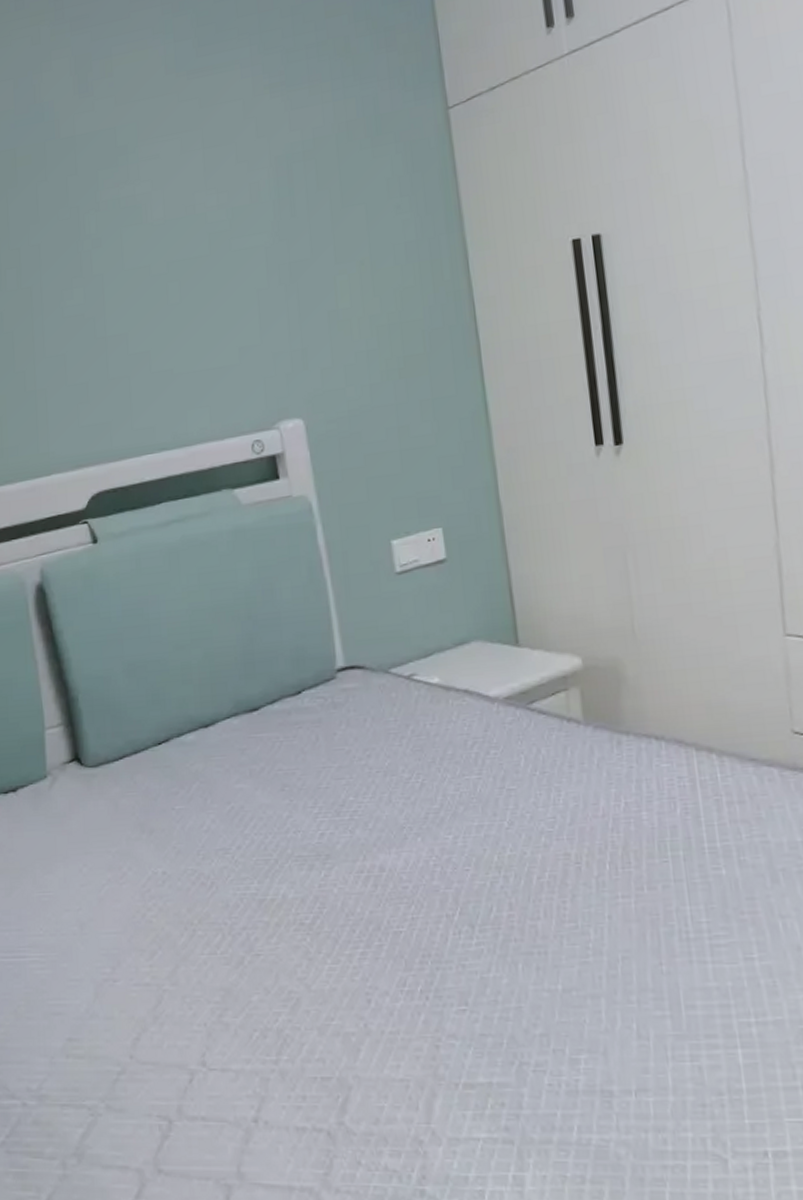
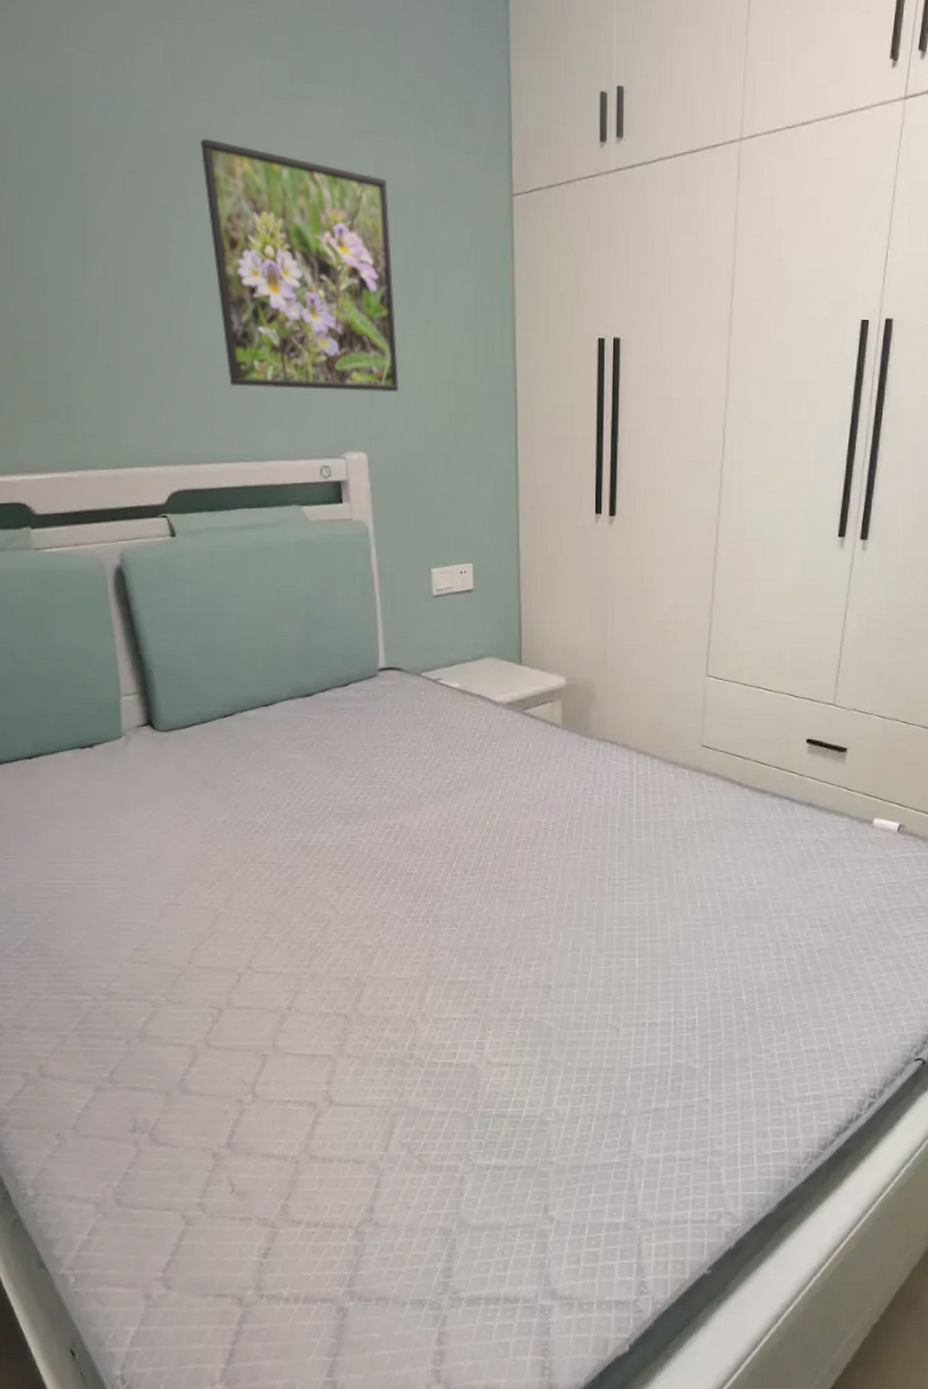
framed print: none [108,125,334,372] -> present [200,139,398,393]

